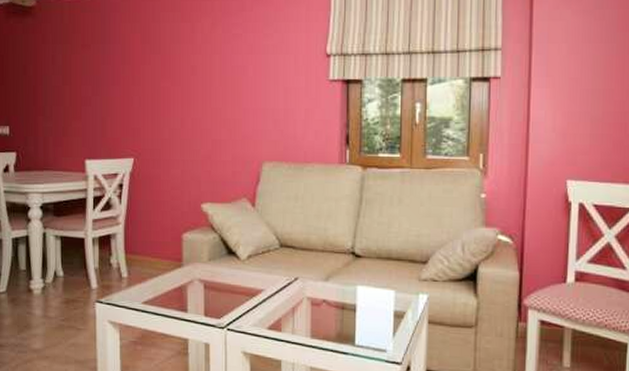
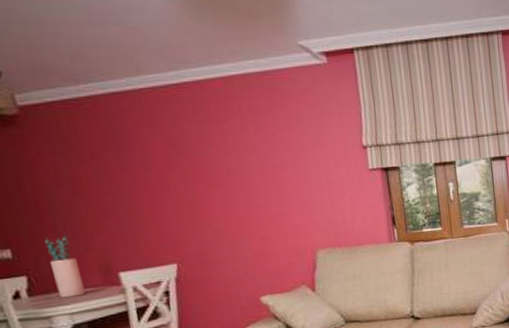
vase: none [34,116,57,177] -> present [44,233,86,298]

